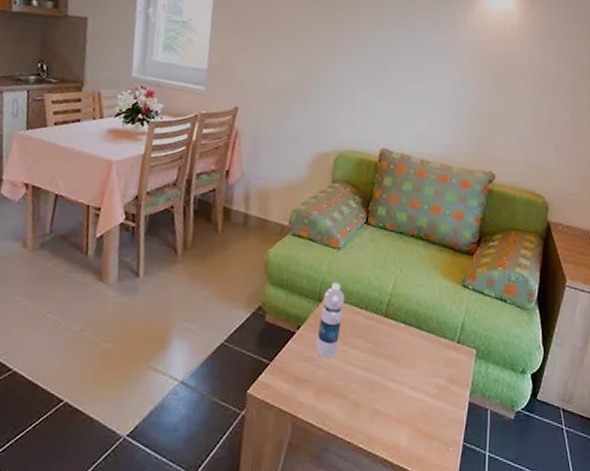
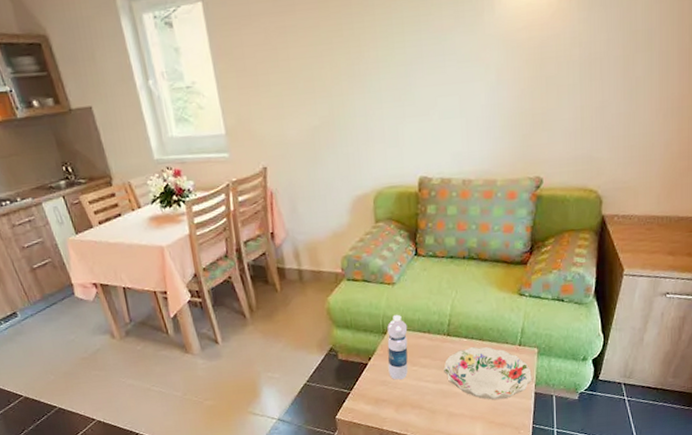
decorative bowl: none [375,335,468,404] -> present [444,347,532,400]

